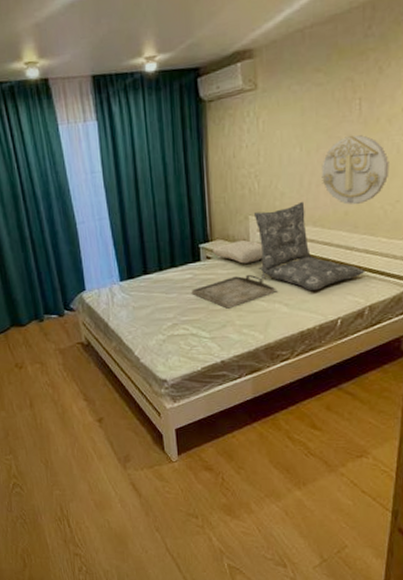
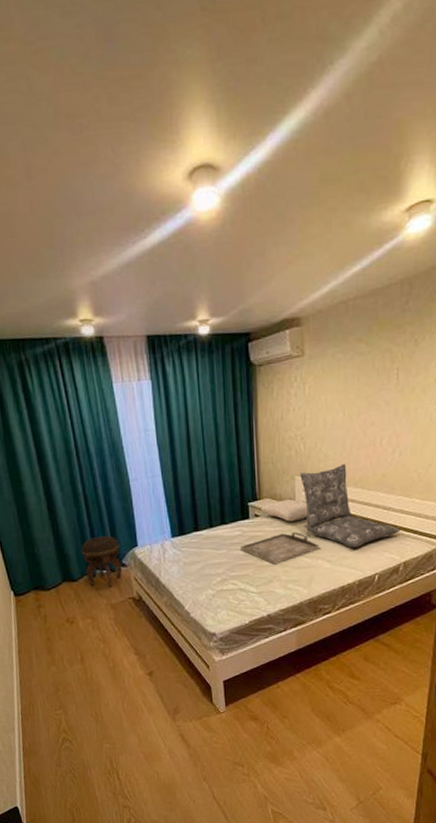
footstool: none [28,280,71,331] -> present [81,535,123,586]
wall decoration: present [321,135,390,205] -> none [362,402,423,468]

